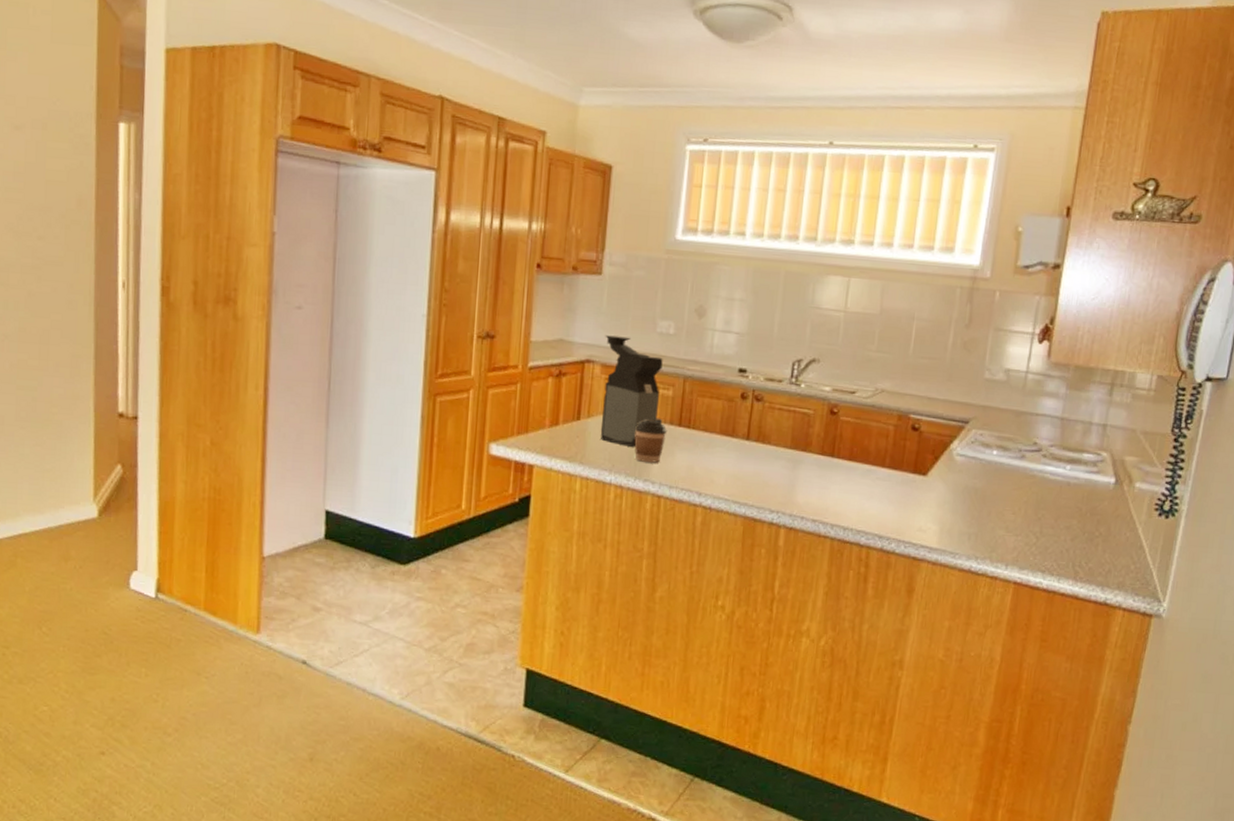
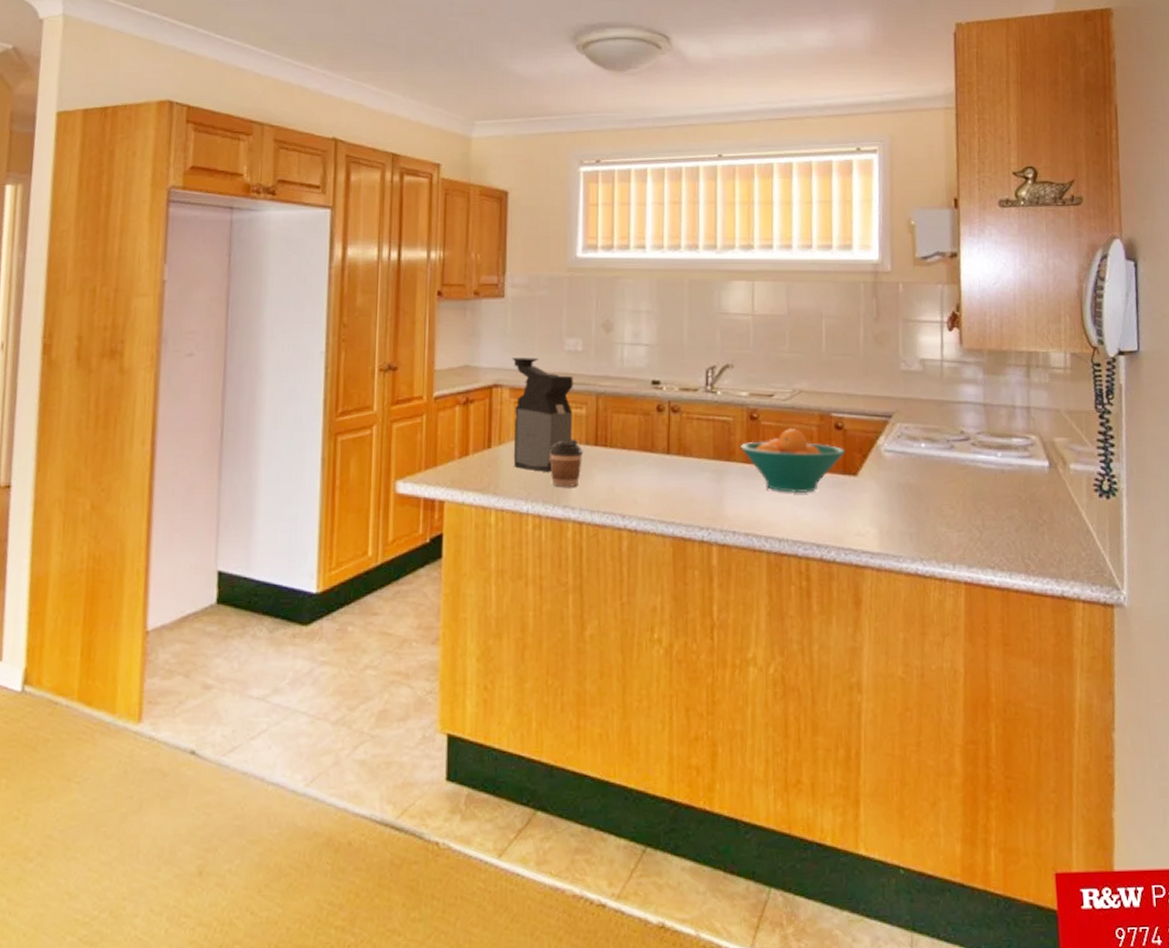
fruit bowl: none [818,425,918,488] -> present [741,427,845,494]

